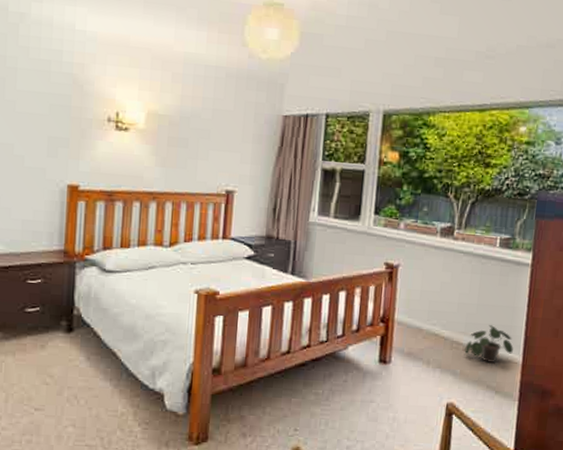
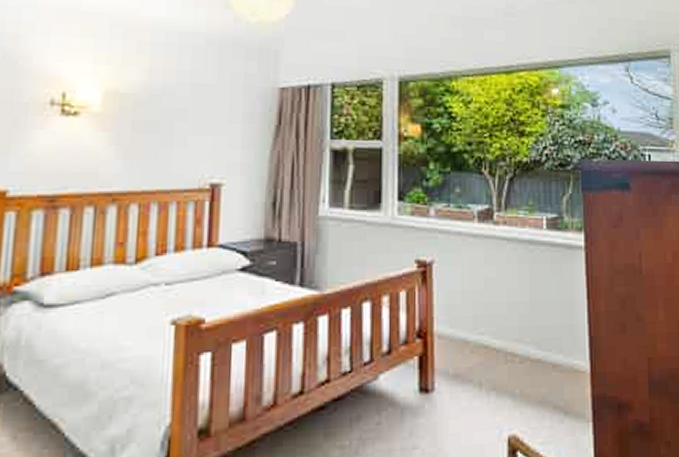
potted plant: present [464,325,513,363] -> none [522,327,578,375]

